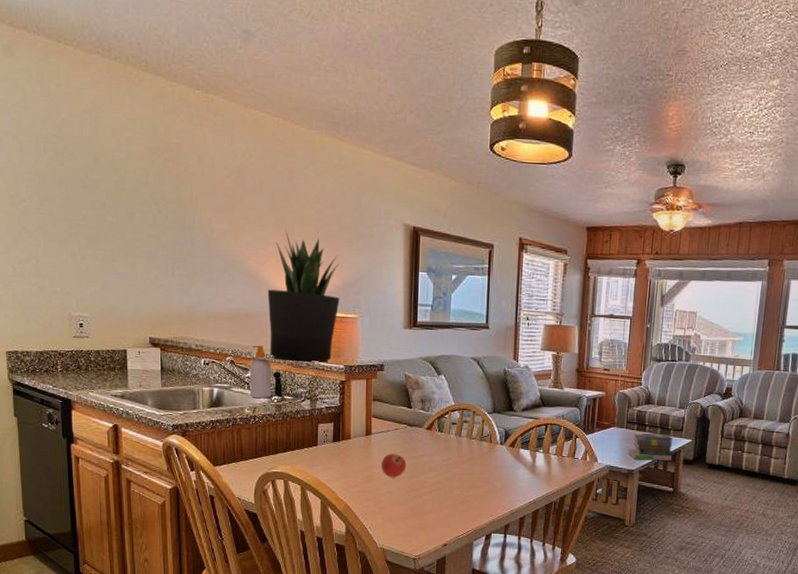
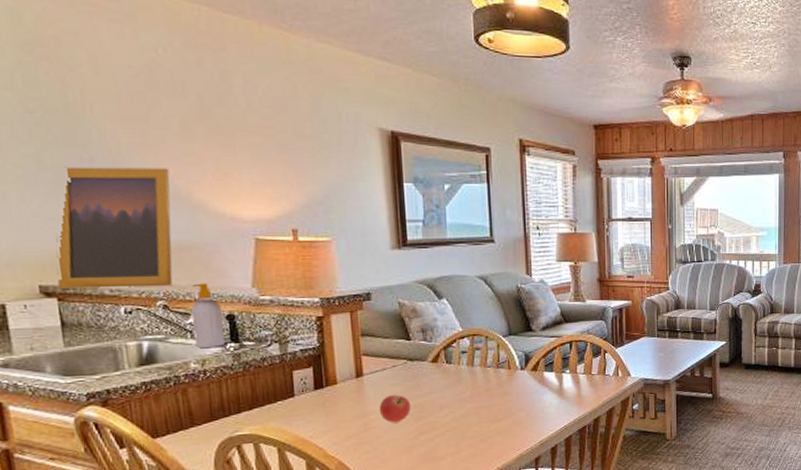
picture frame: none [161,246,245,346] -> present [56,166,173,289]
planter: present [267,230,340,363] -> none [206,141,306,298]
books: present [628,433,672,461] -> none [662,338,707,369]

